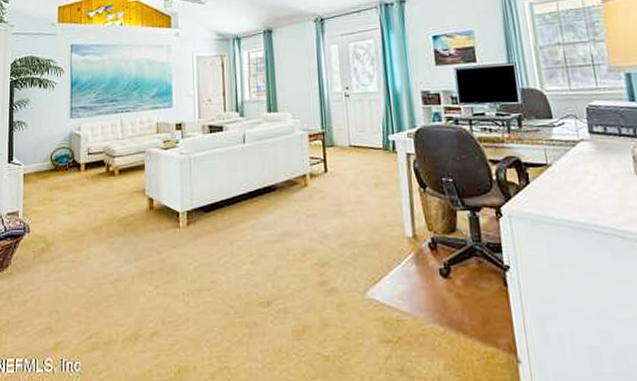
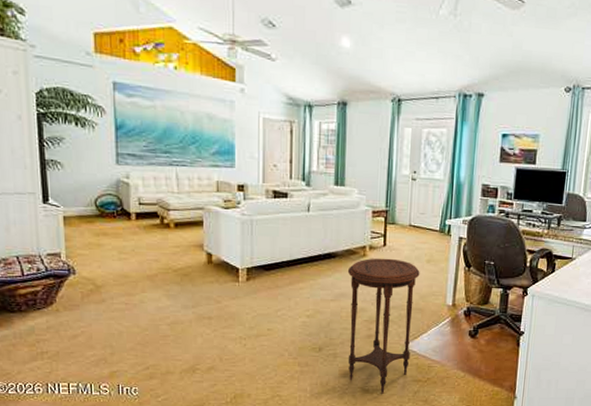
side table: none [289,185,373,362] -> present [347,258,420,394]

